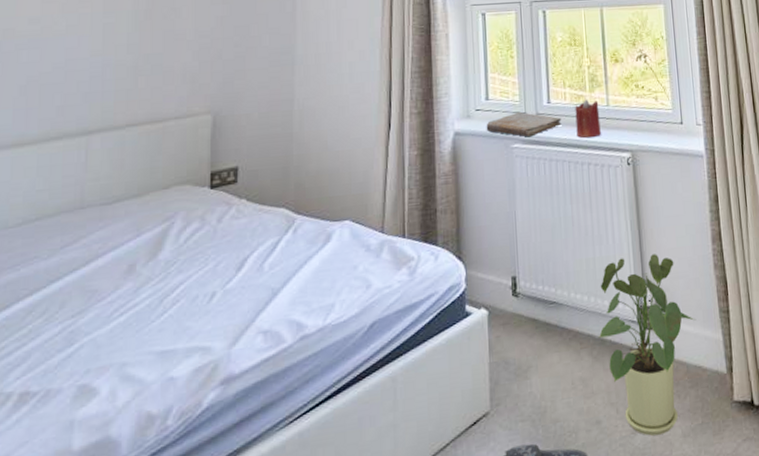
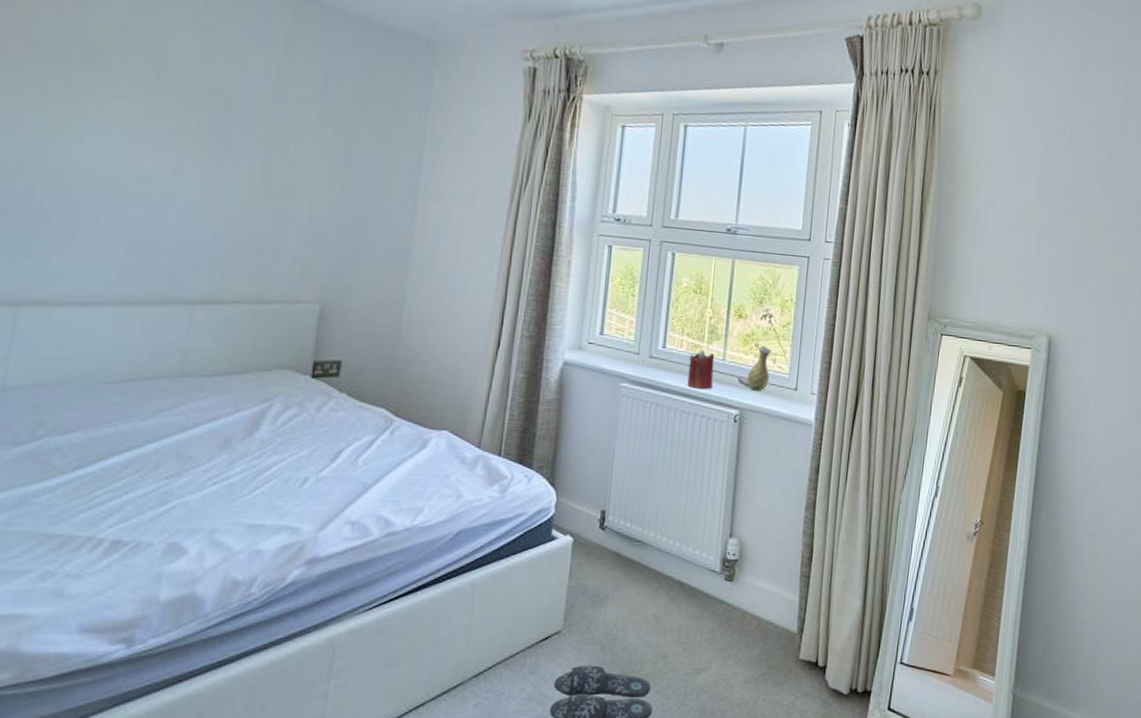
book: present [486,111,562,137] -> none [596,351,674,379]
house plant: present [598,254,697,436] -> none [677,510,777,677]
vase: none [623,85,655,132] -> present [736,345,771,392]

